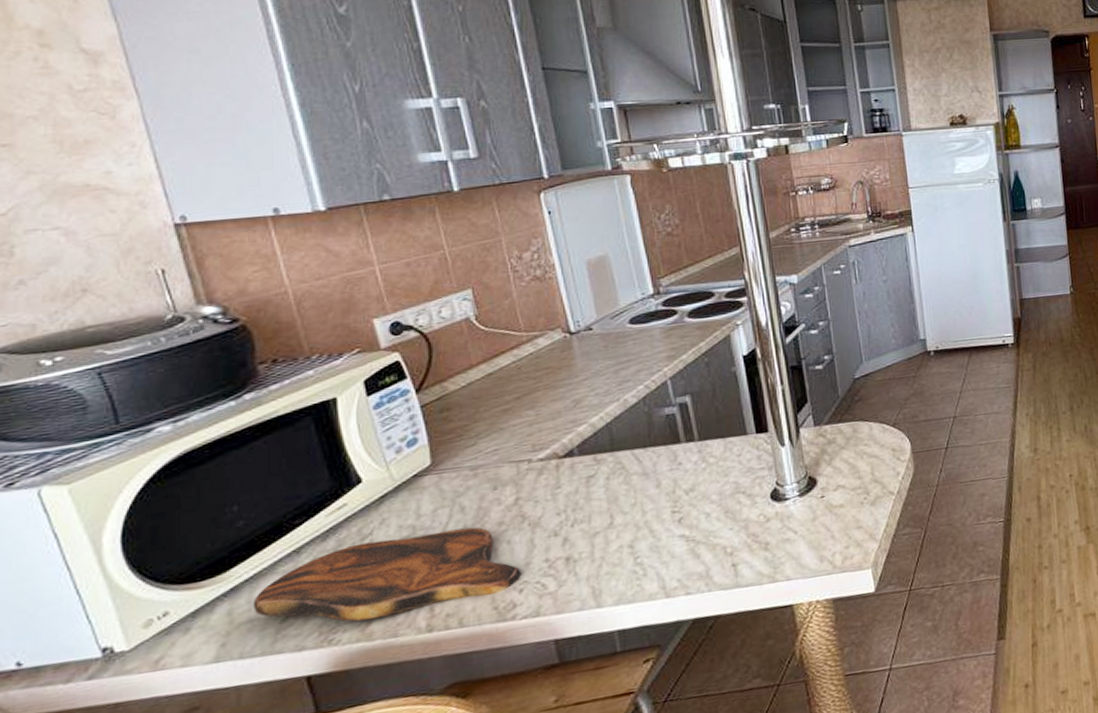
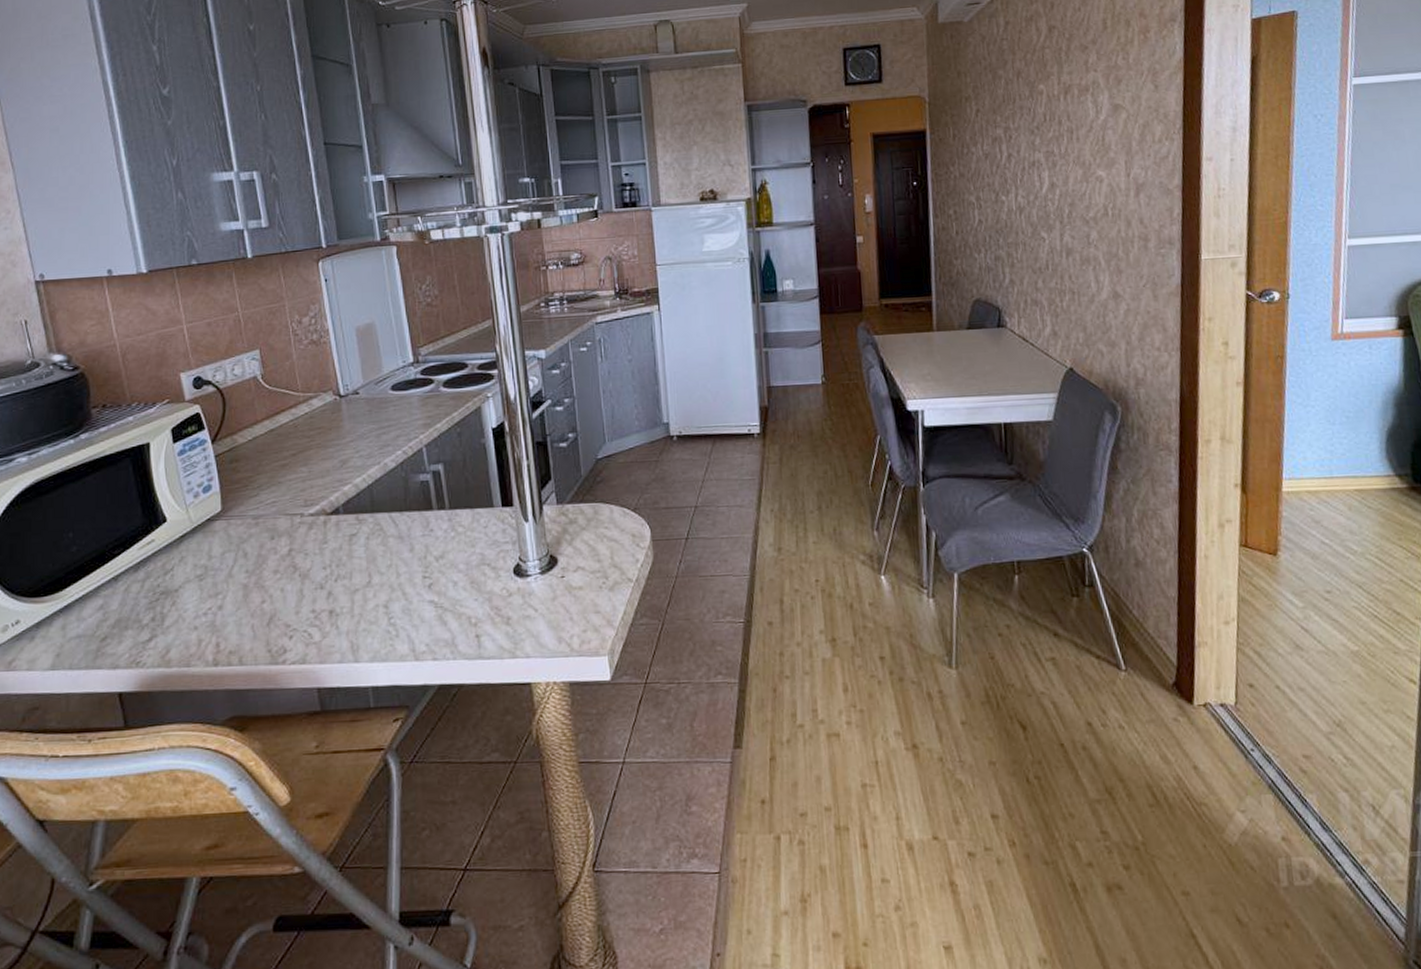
cutting board: present [253,527,522,622] -> none [81,572,292,649]

